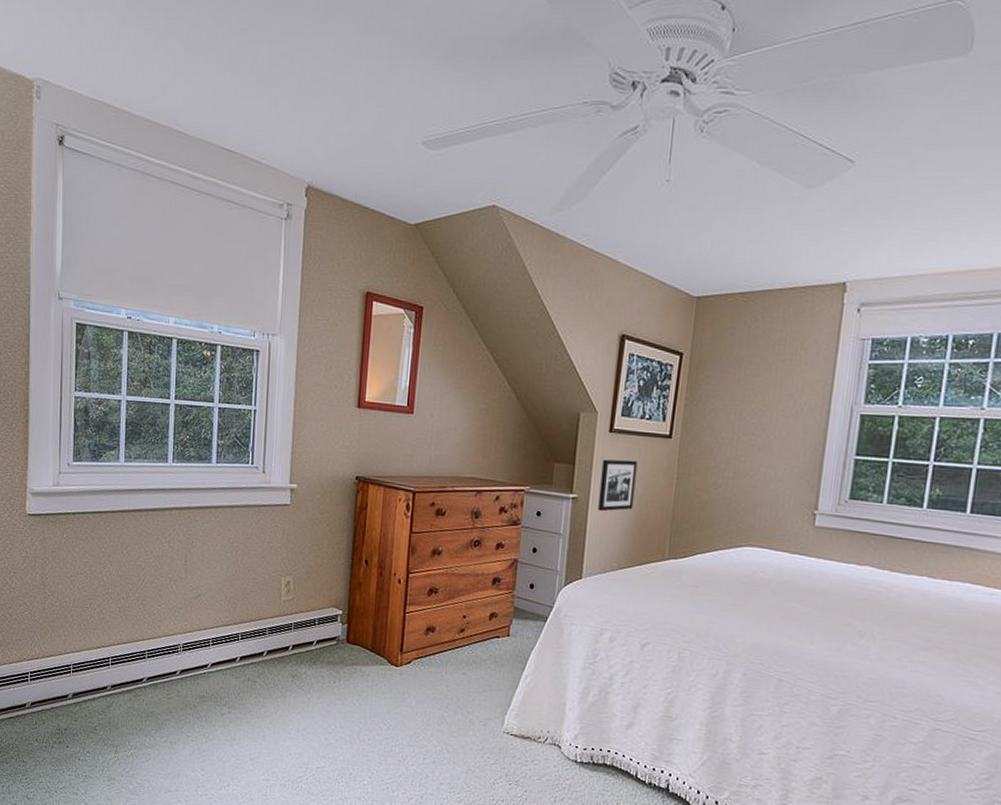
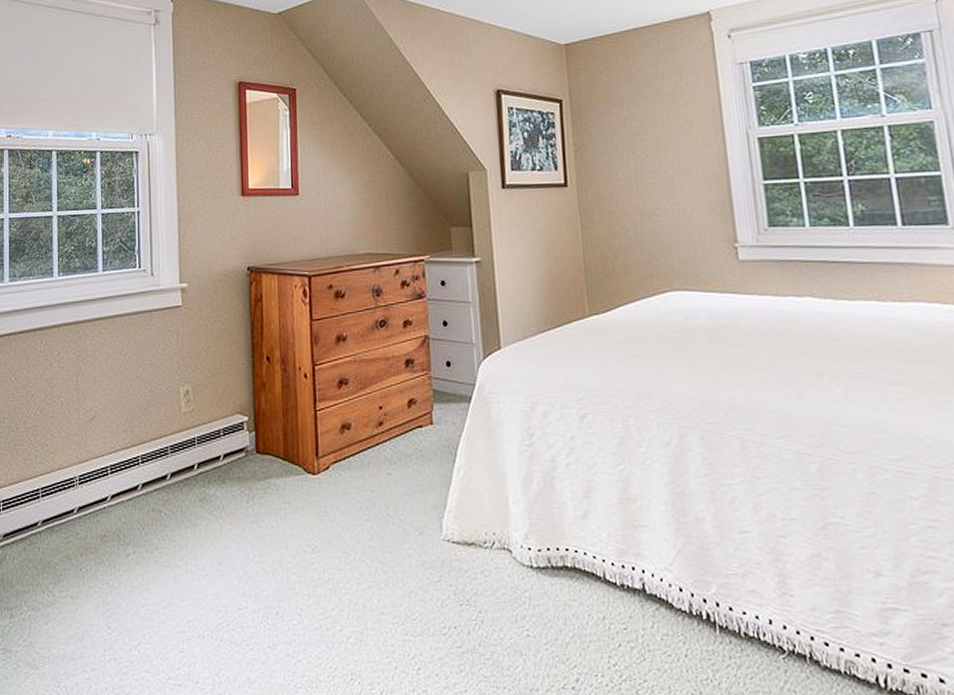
picture frame: present [598,459,638,512] -> none [500,214,541,273]

